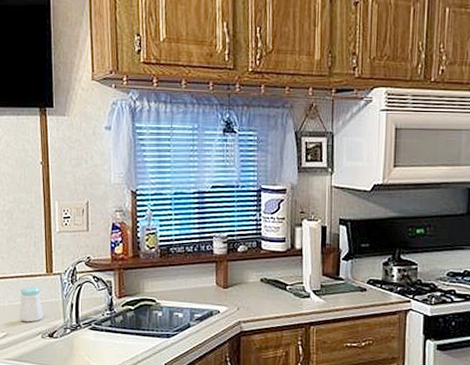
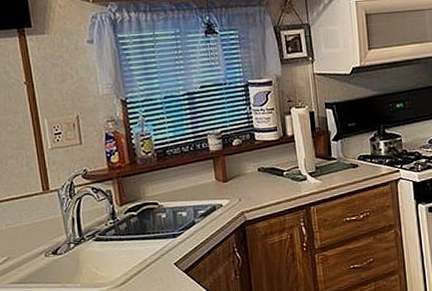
salt shaker: present [20,286,43,323] -> none [17,206,45,243]

